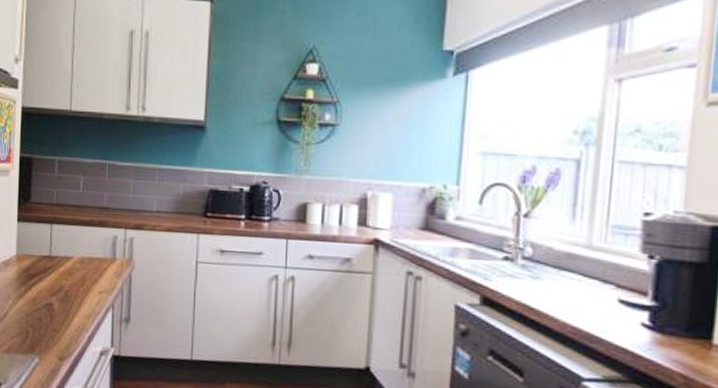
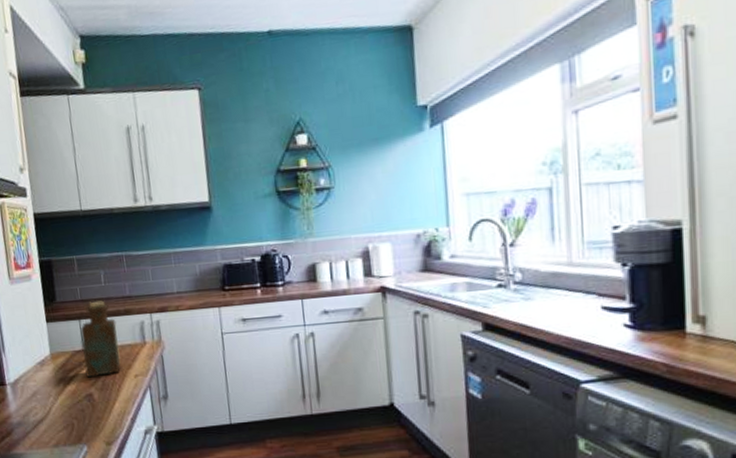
bottle: none [48,207,88,287] -> present [80,300,121,378]

